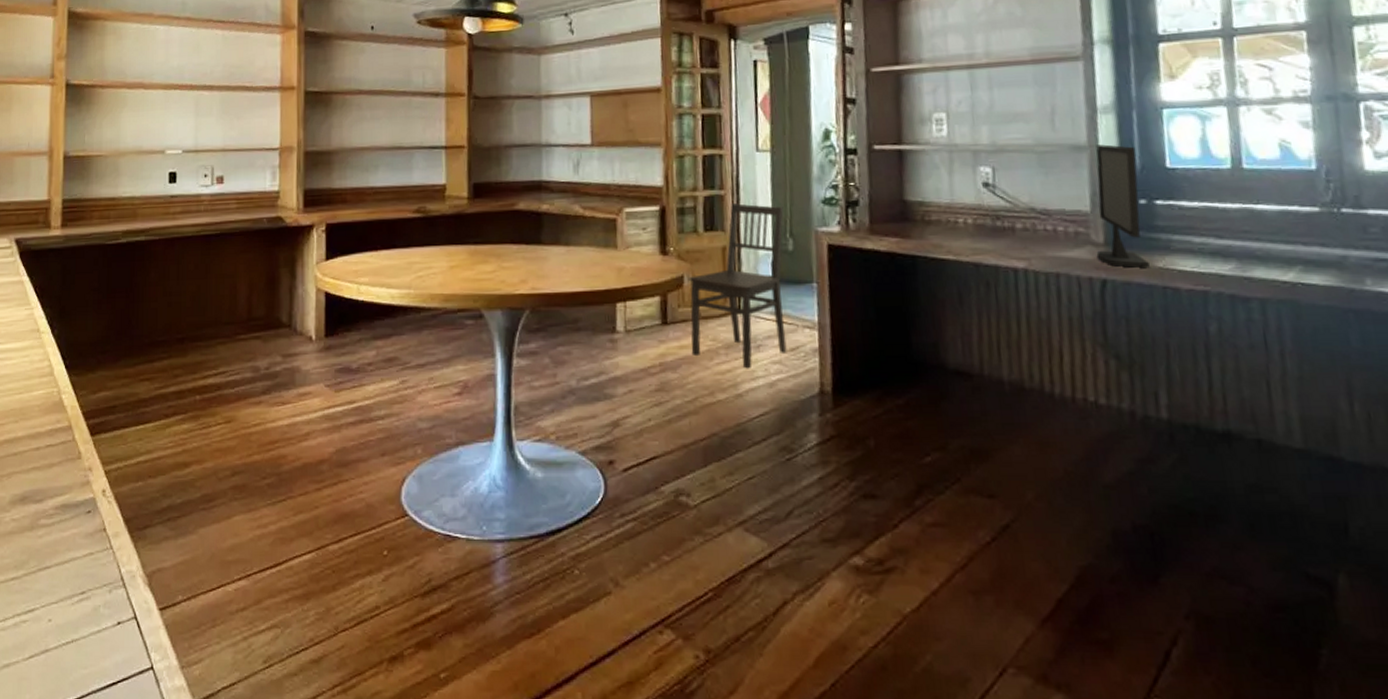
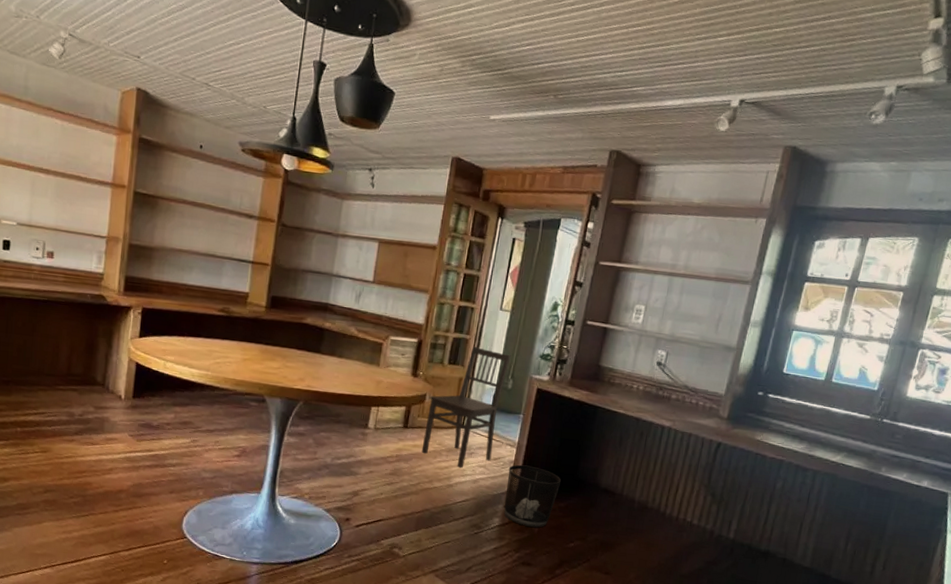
waste bin: none [813,352,891,440] -> present [504,464,562,528]
computer monitor: present [1096,144,1150,268] -> none [719,348,767,439]

